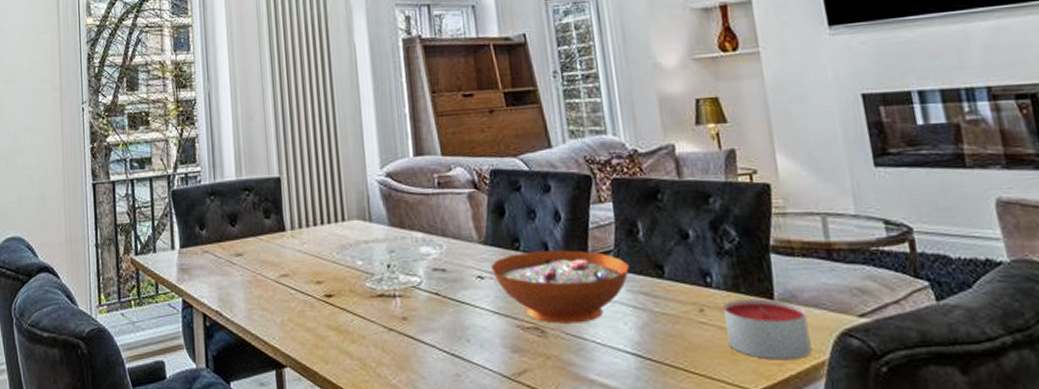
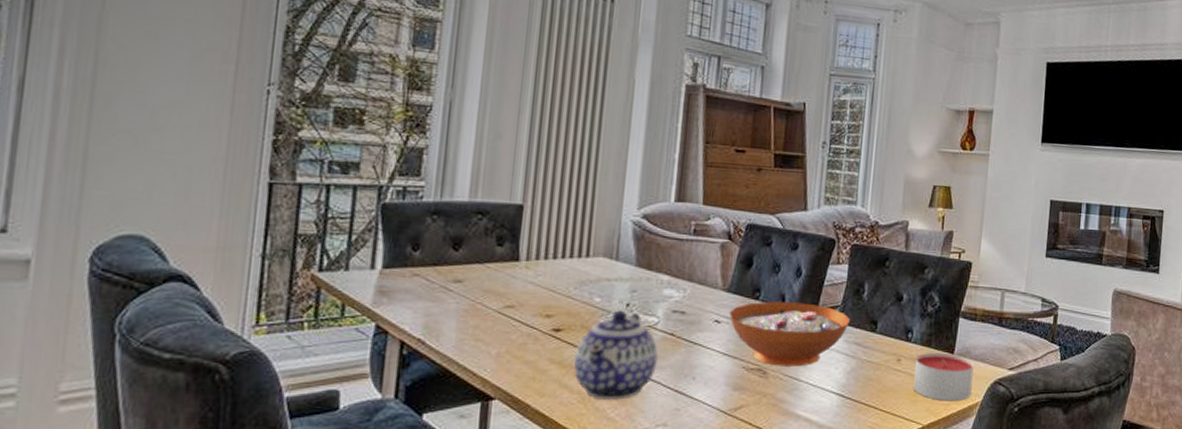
teapot: none [349,272,429,365] -> present [574,310,659,400]

